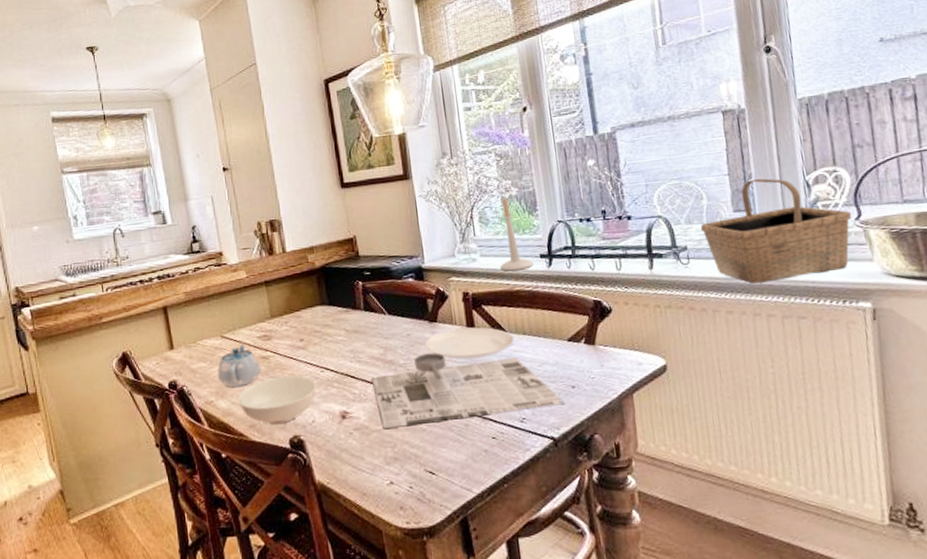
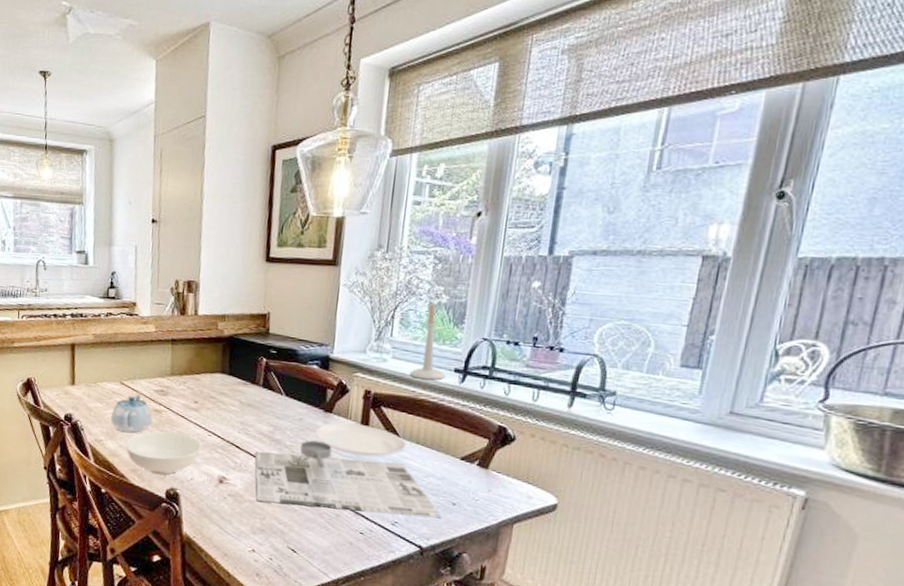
basket: present [701,178,852,284] -> none [638,336,817,450]

